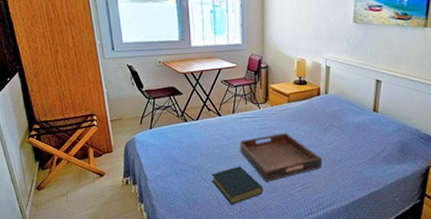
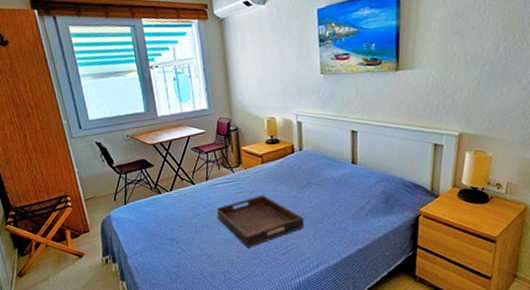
hardback book: present [212,166,264,205] -> none [191,234,246,275]

